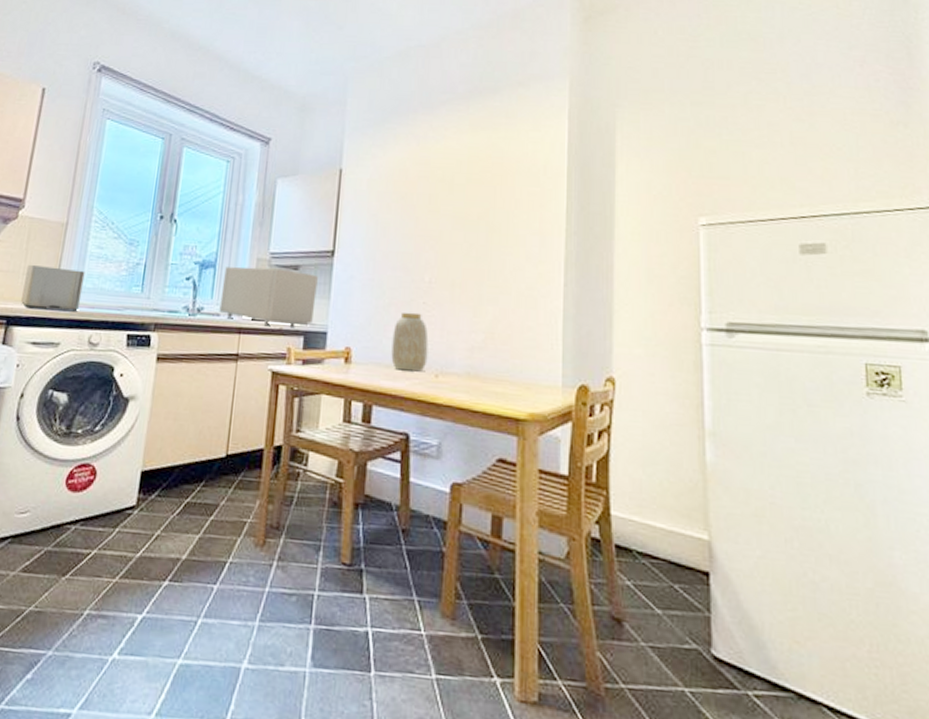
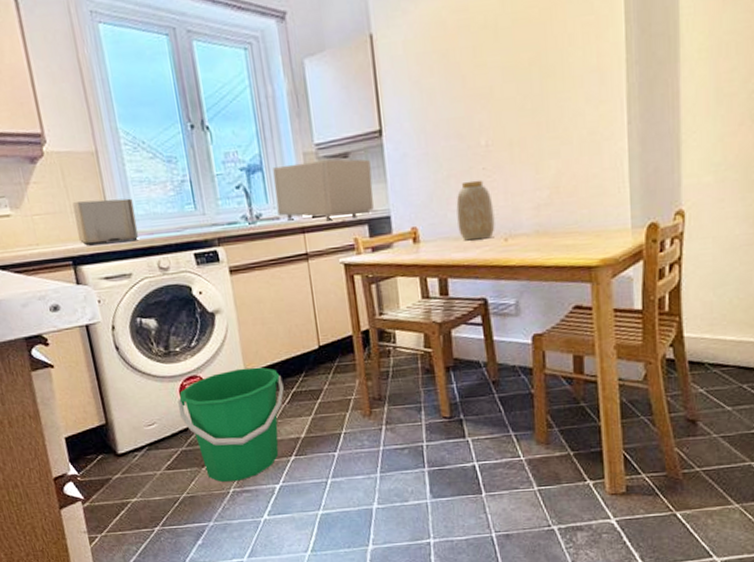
bucket: none [57,464,179,602] -> present [178,367,284,482]

